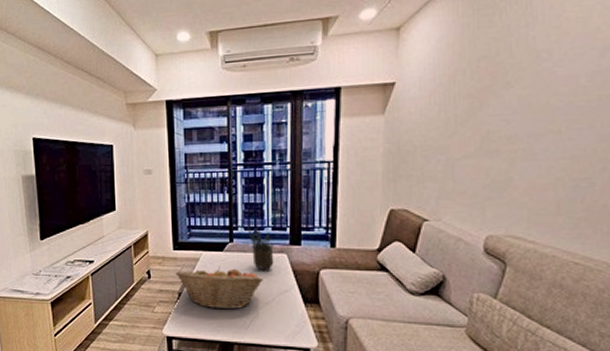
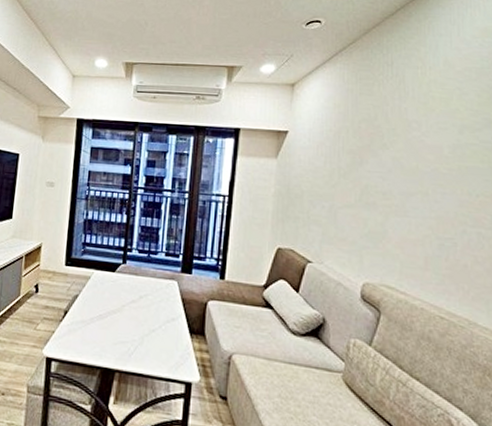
fruit basket: present [176,265,263,310] -> none [64,286,152,334]
potted plant: present [246,222,278,270] -> none [140,245,170,296]

